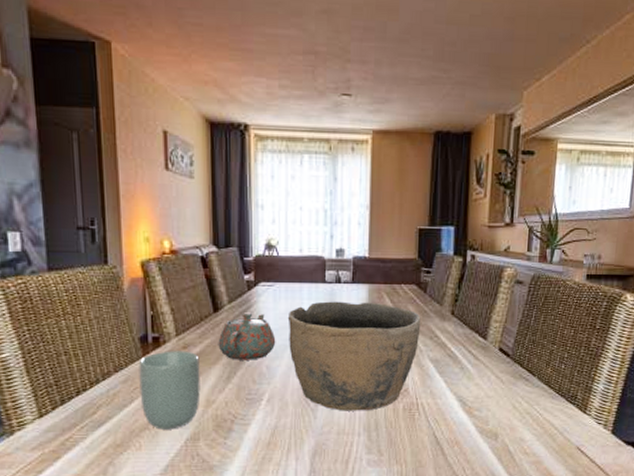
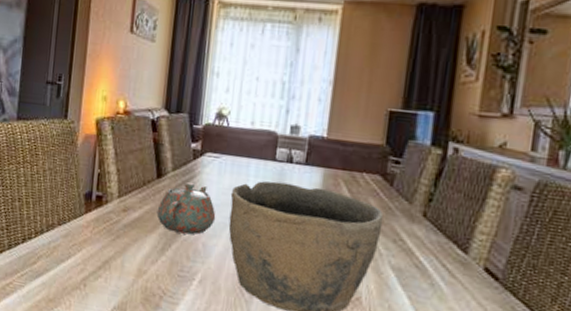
cup: present [138,351,200,430] -> none [77,211,137,294]

